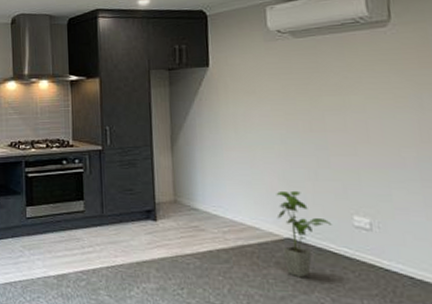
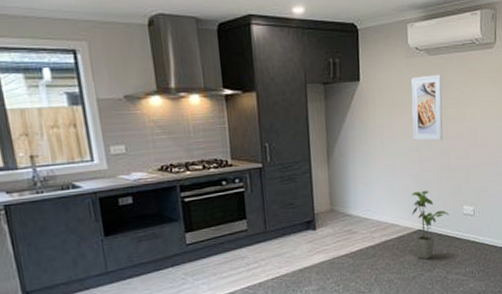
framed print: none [272,58,318,133] -> present [411,74,443,141]

